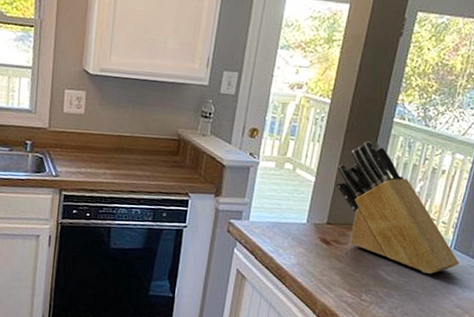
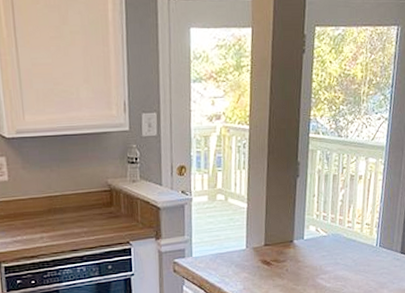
knife block: present [335,141,460,274] -> none [266,160,386,274]

